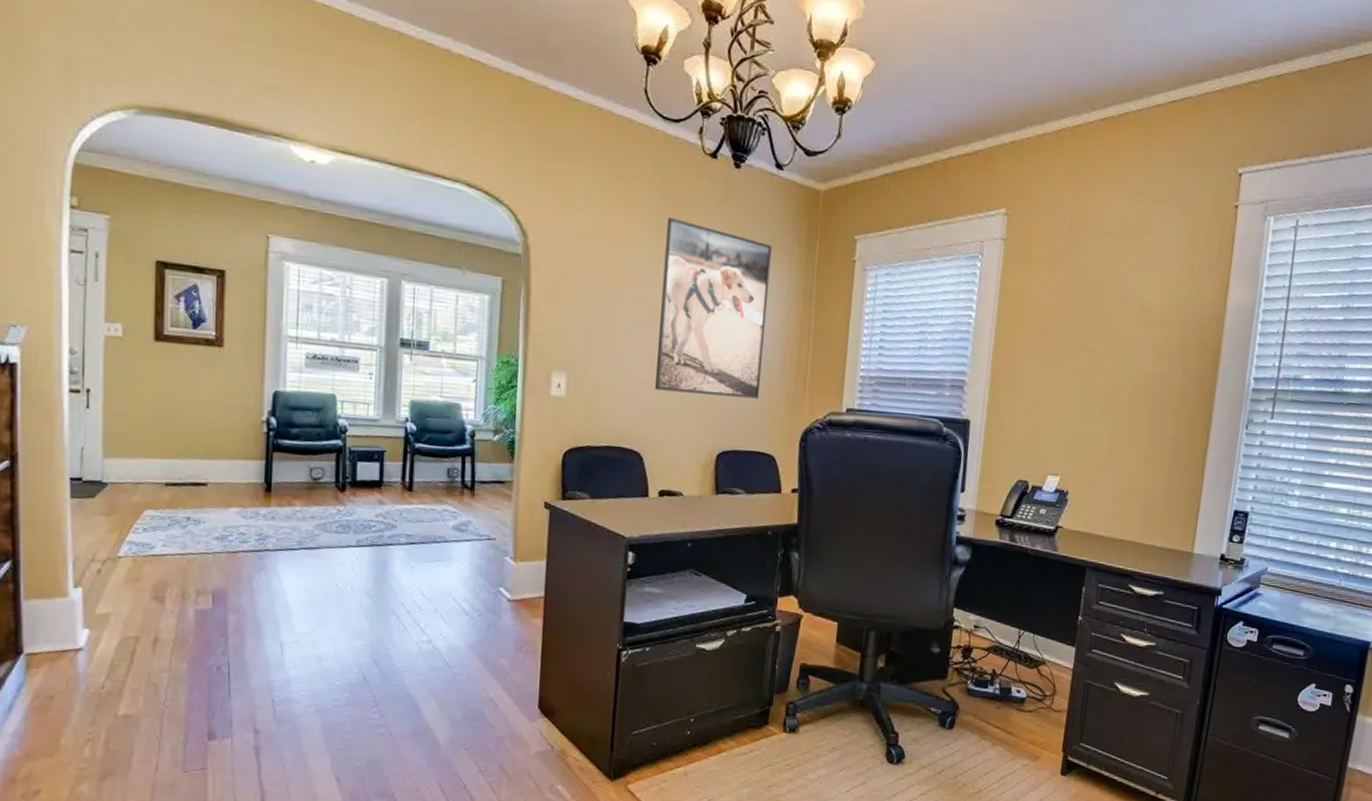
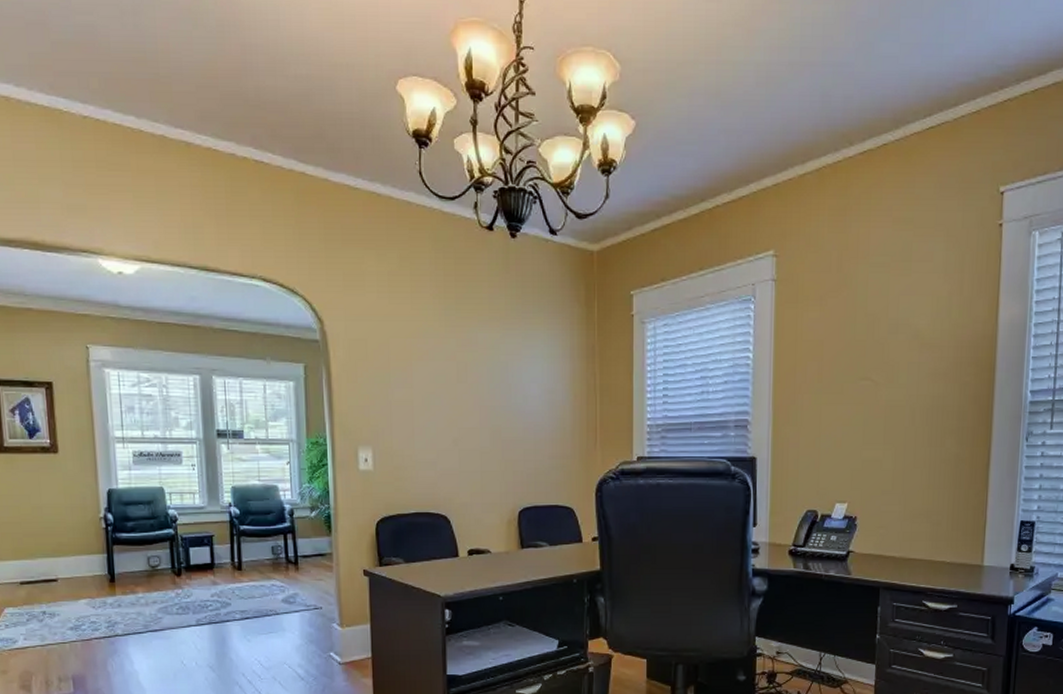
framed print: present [655,217,772,399] -> none [452,291,554,456]

